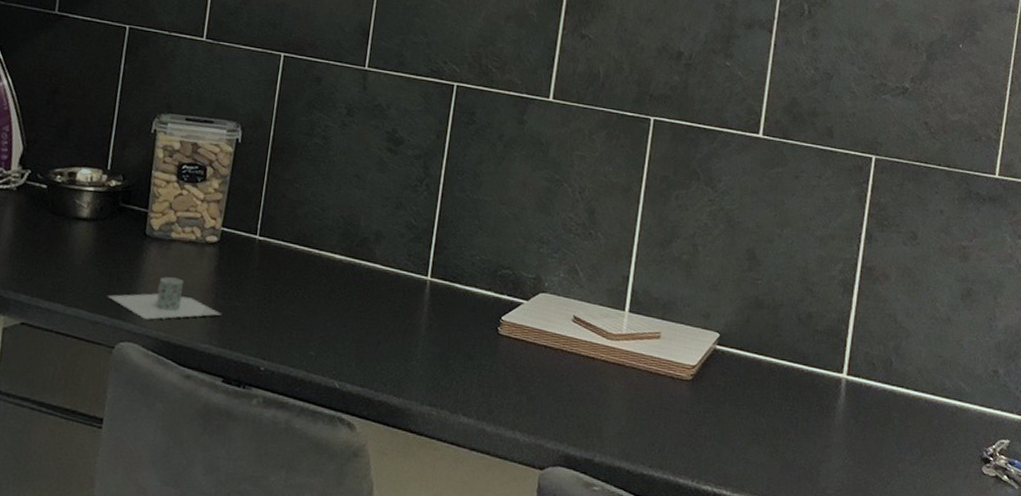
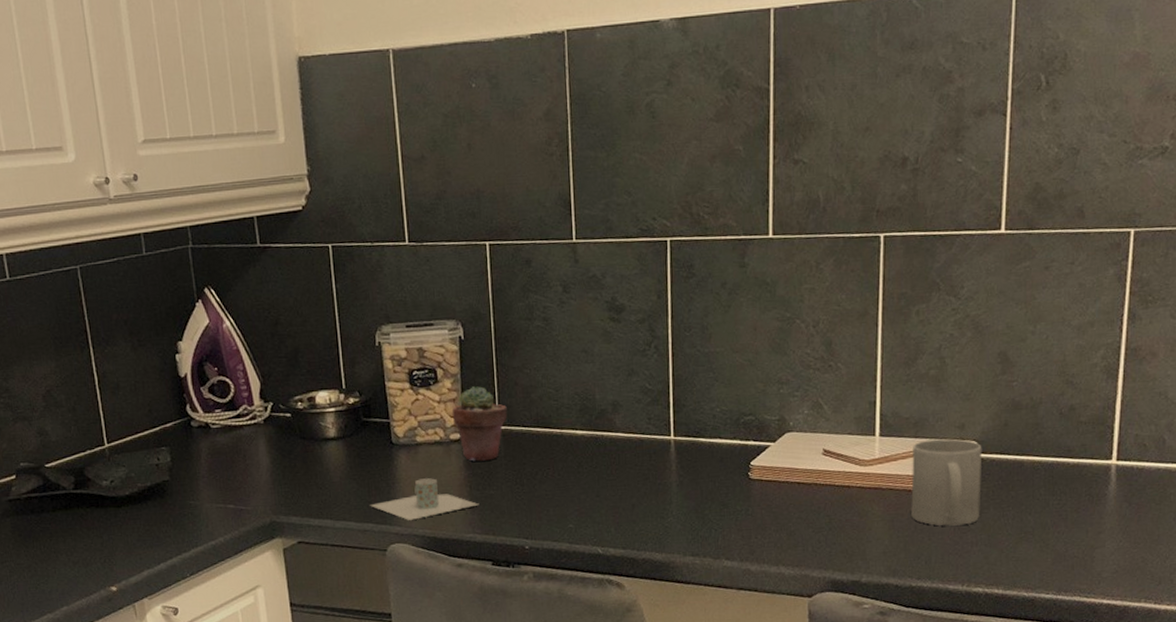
potted succulent: none [212,191,270,270] -> present [452,386,507,462]
mug: none [650,323,724,417] -> present [911,438,982,526]

